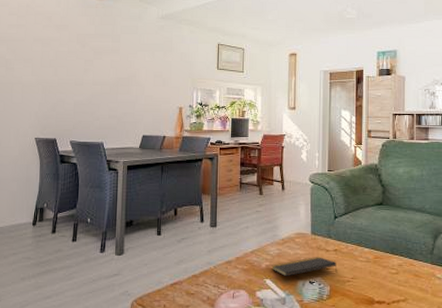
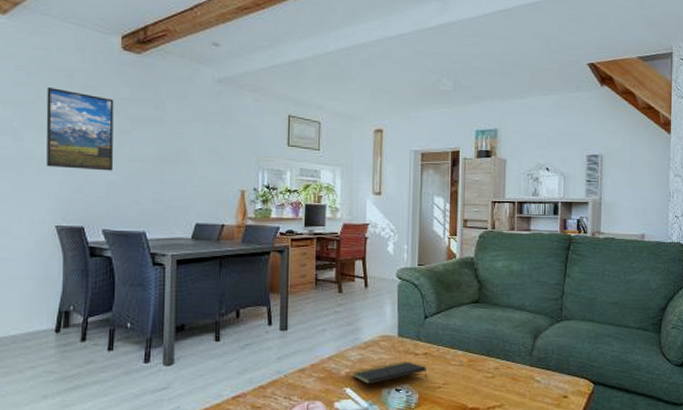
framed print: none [29,28,81,93] -> present [46,87,114,171]

